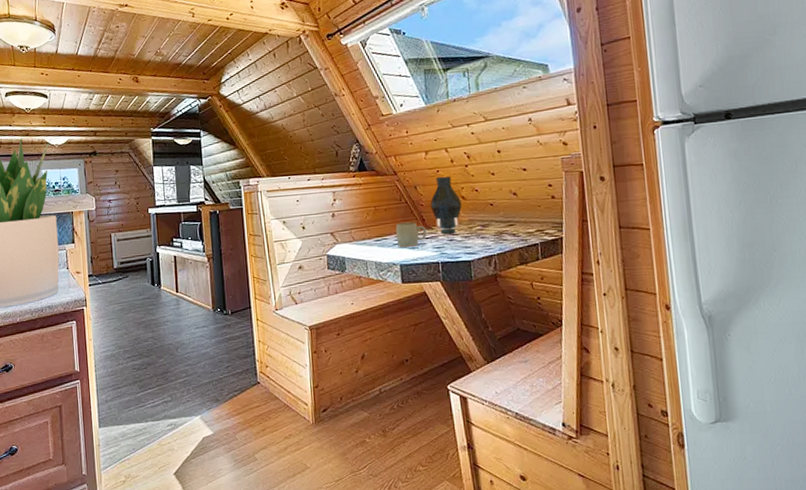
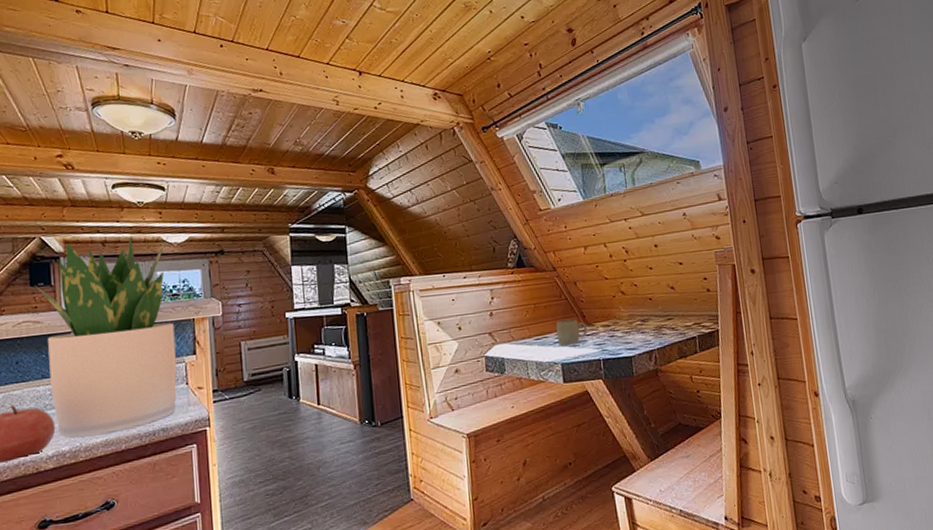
vase: present [430,177,463,234] -> none [590,272,622,330]

